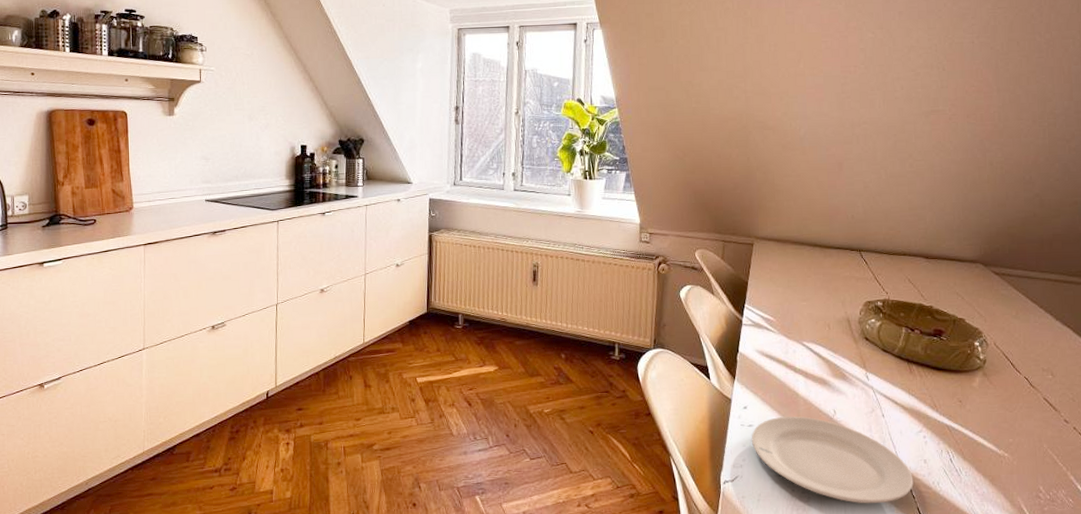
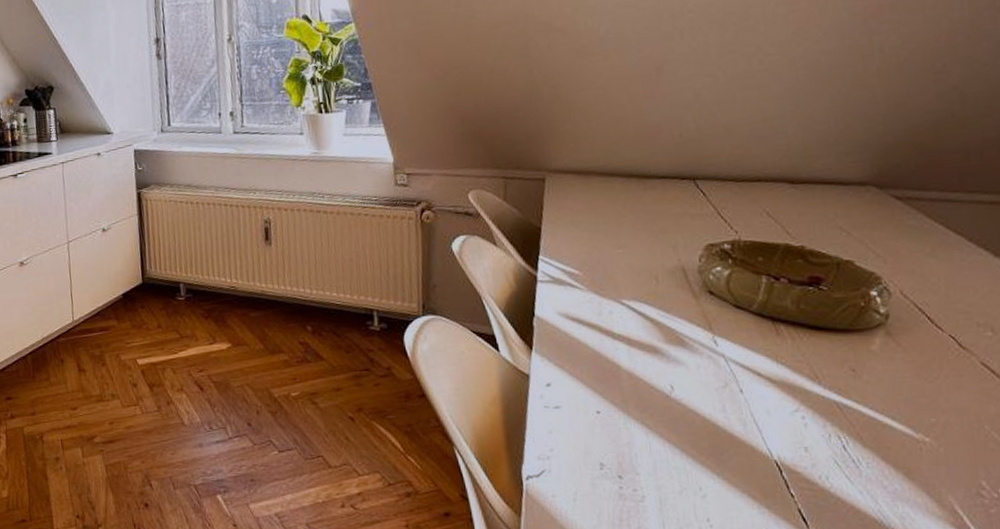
plate: present [751,416,914,504] -> none [559,394,791,505]

